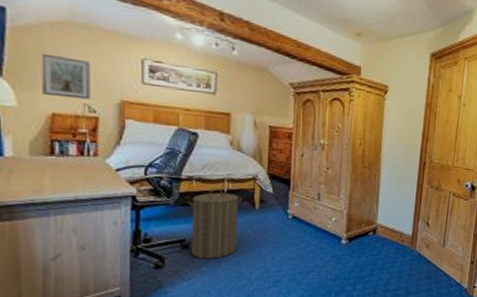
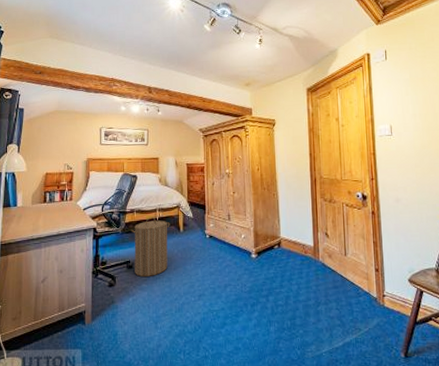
picture frame: present [40,53,91,100] -> none [41,133,69,162]

